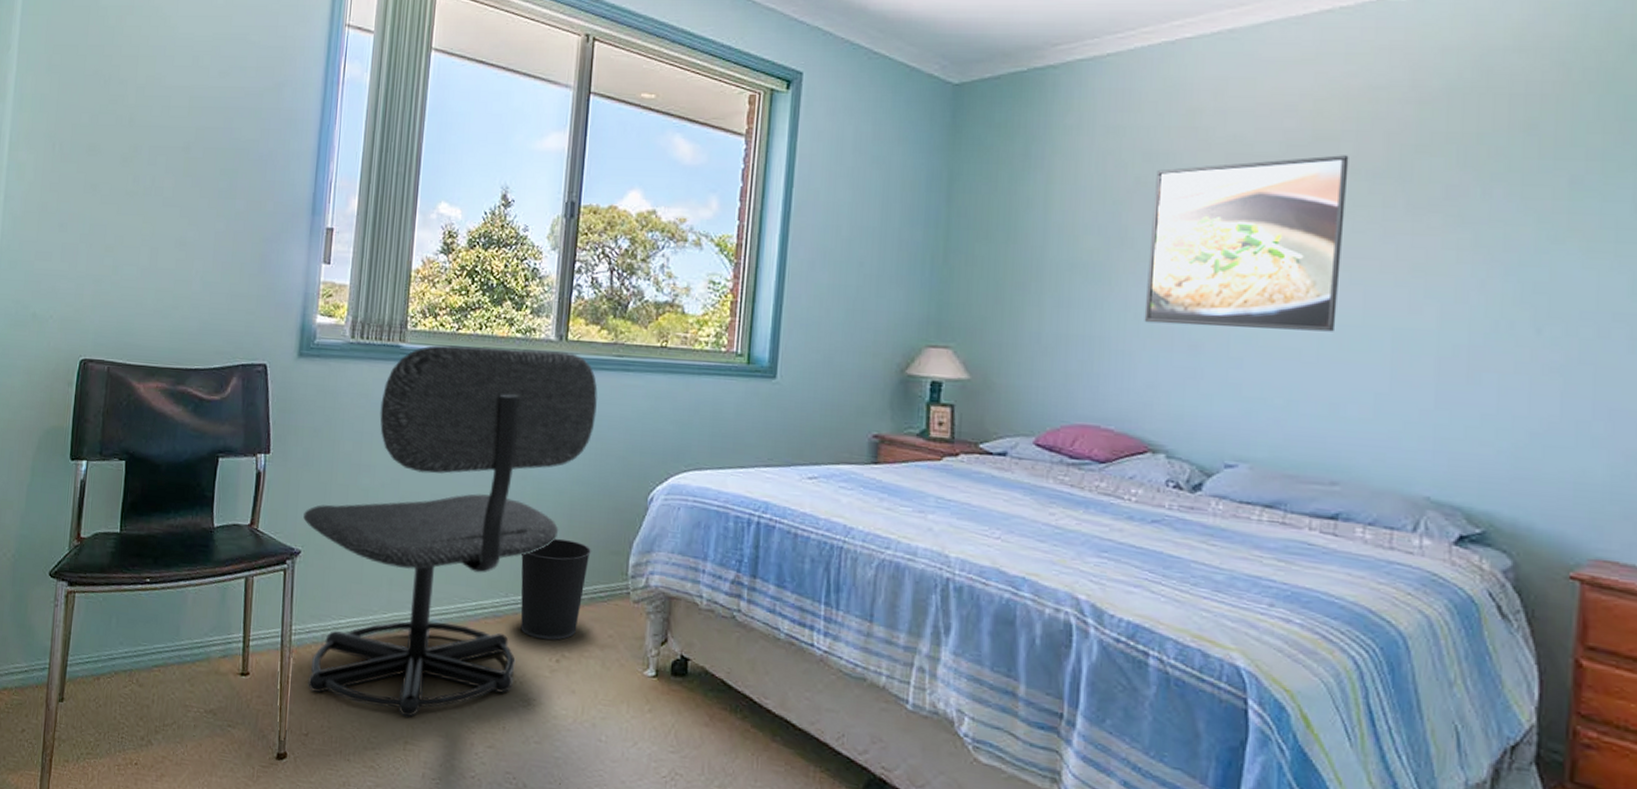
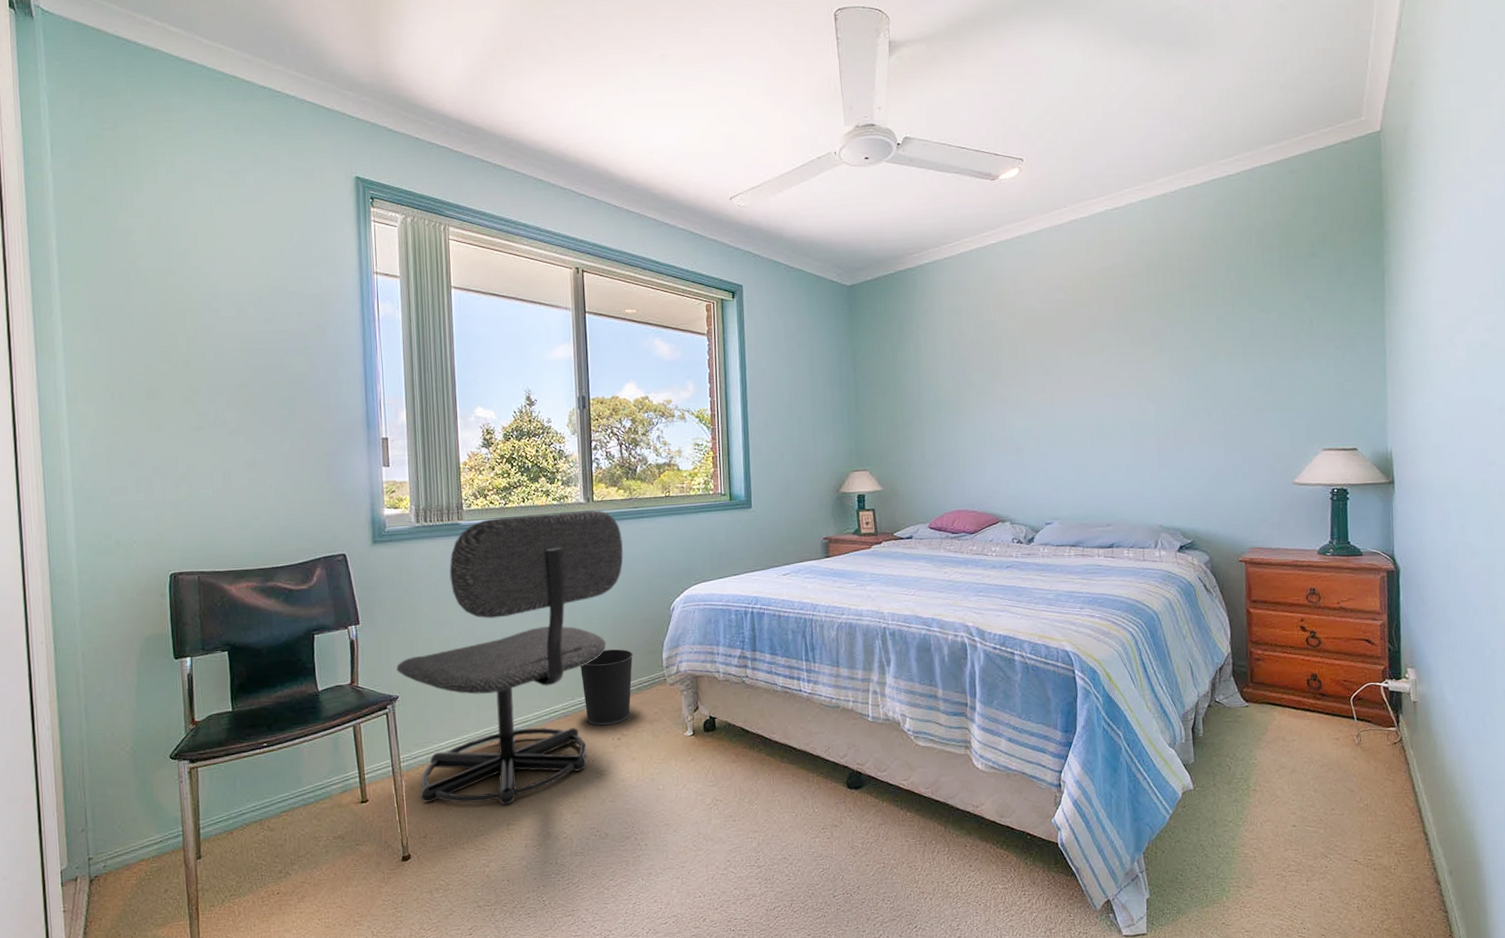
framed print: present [1144,155,1349,332] -> none [984,314,1099,437]

